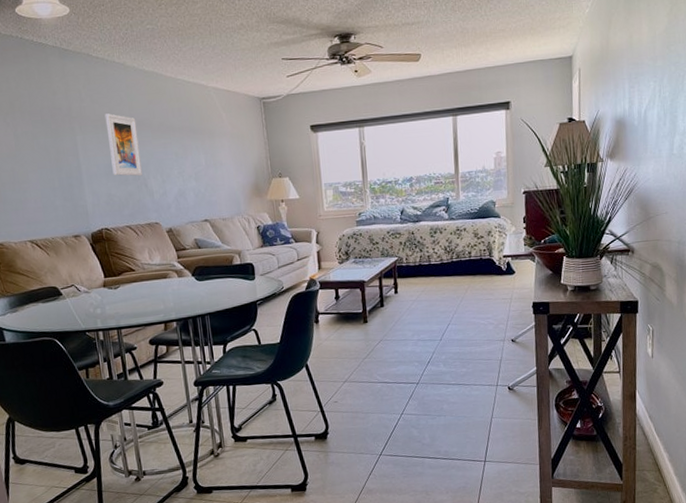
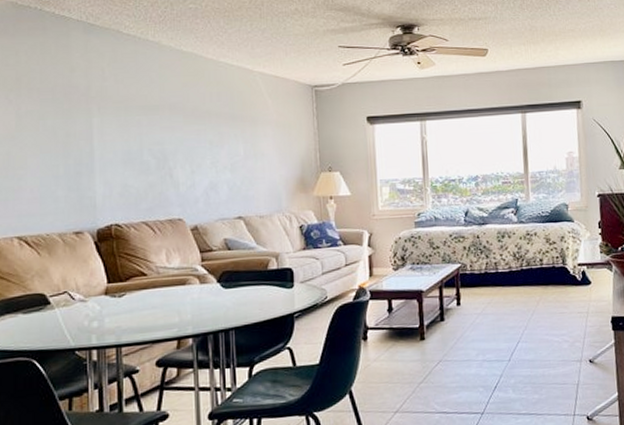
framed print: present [104,113,143,177] -> none [130,95,168,166]

